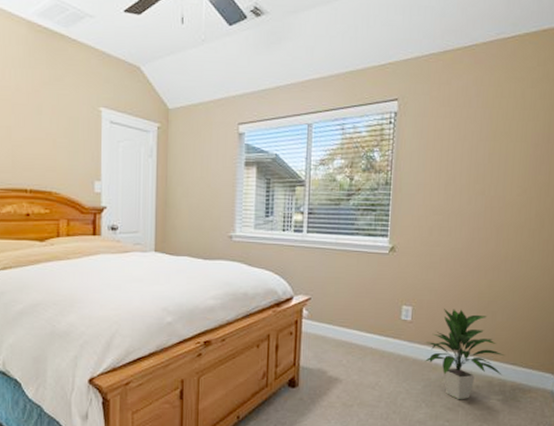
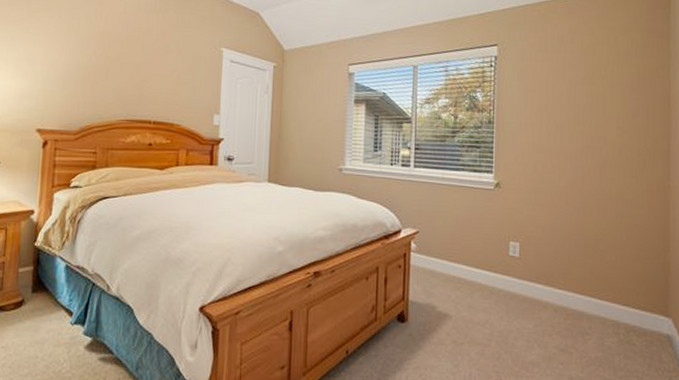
indoor plant: present [424,309,505,400] -> none [533,246,616,342]

